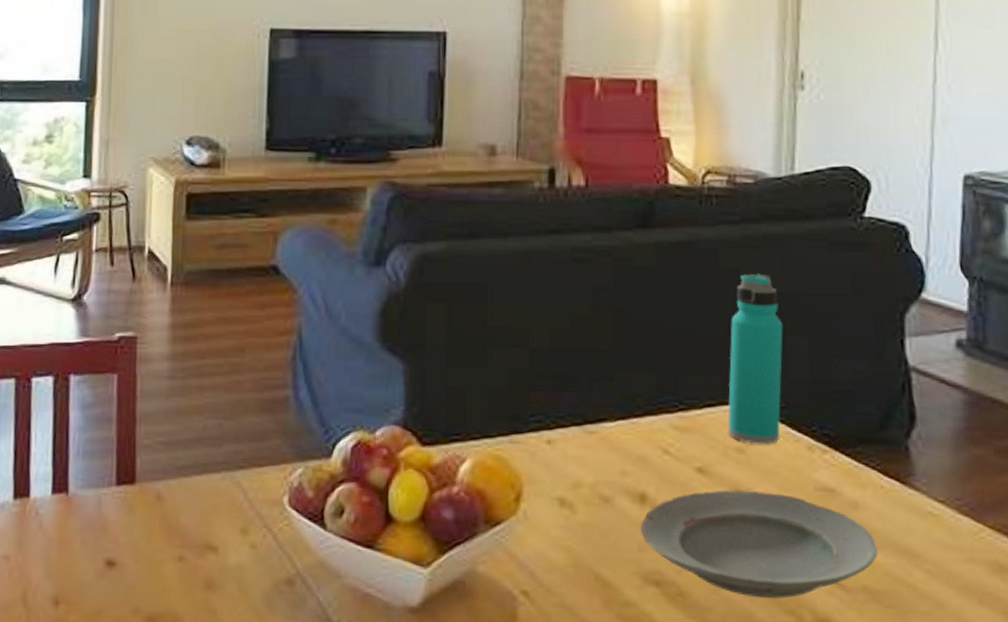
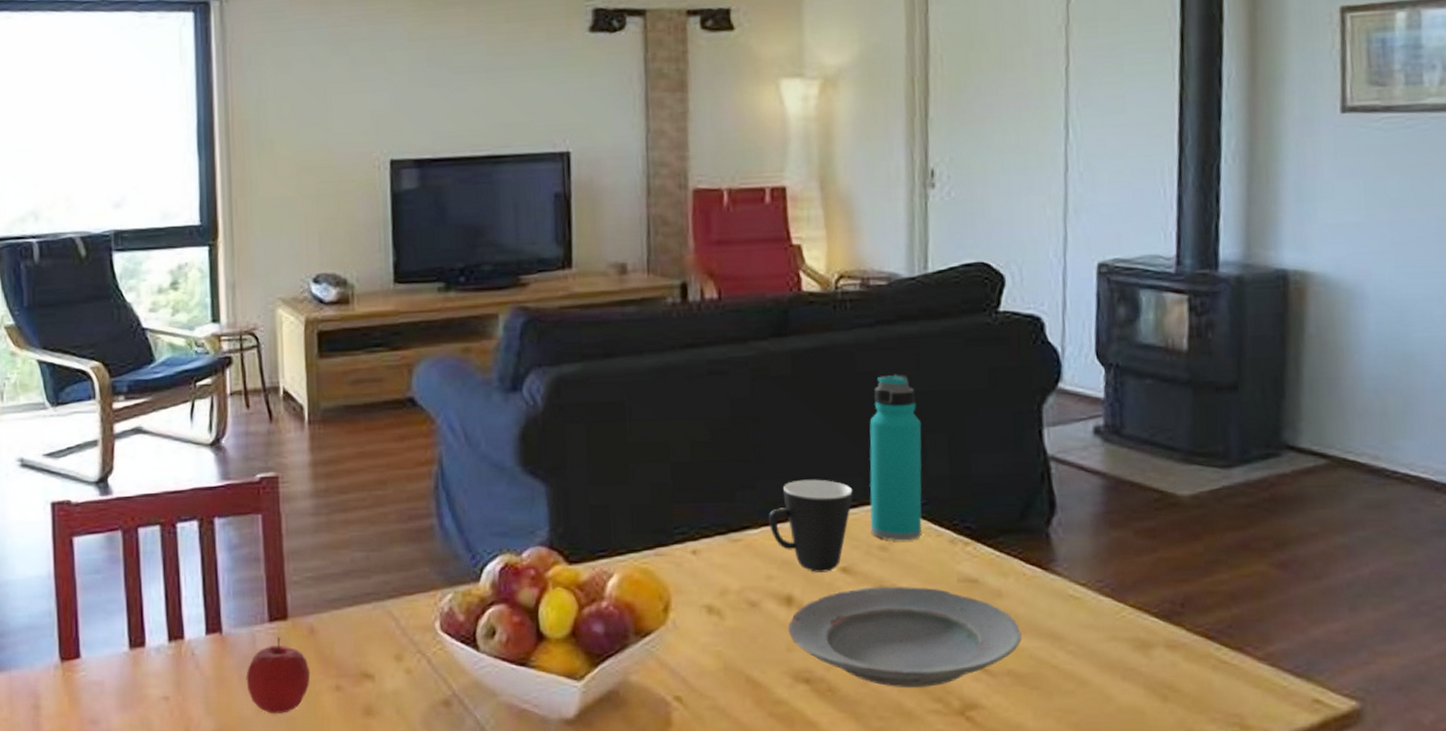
apple: none [88,501,154,582] -> present [246,637,311,714]
mug: none [625,374,712,471] -> present [768,479,853,572]

